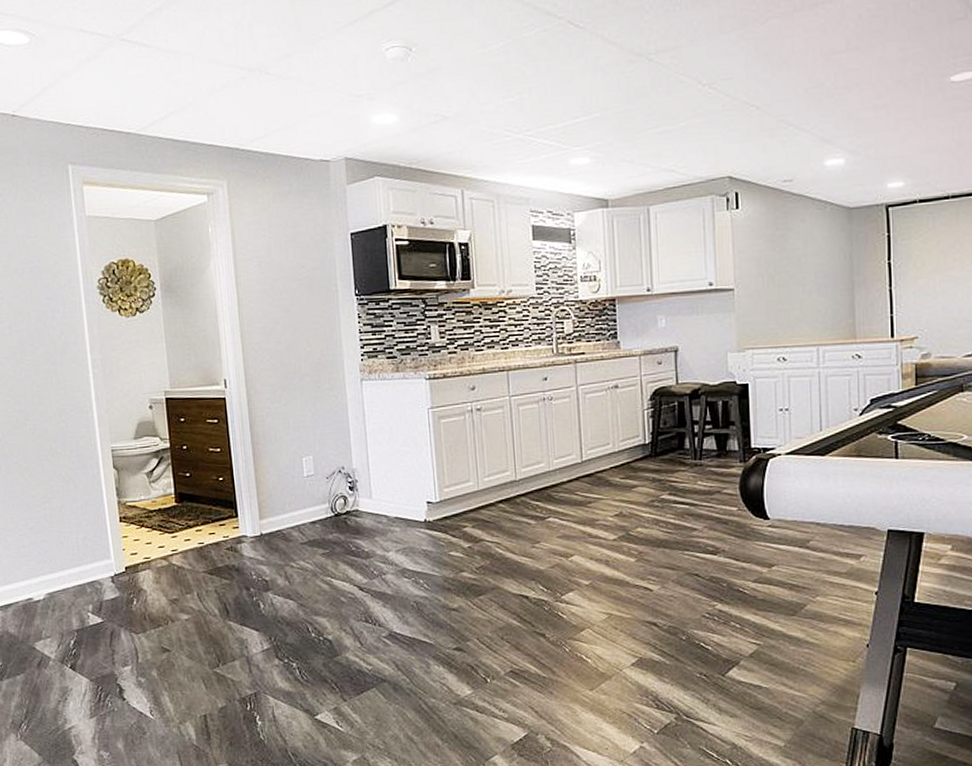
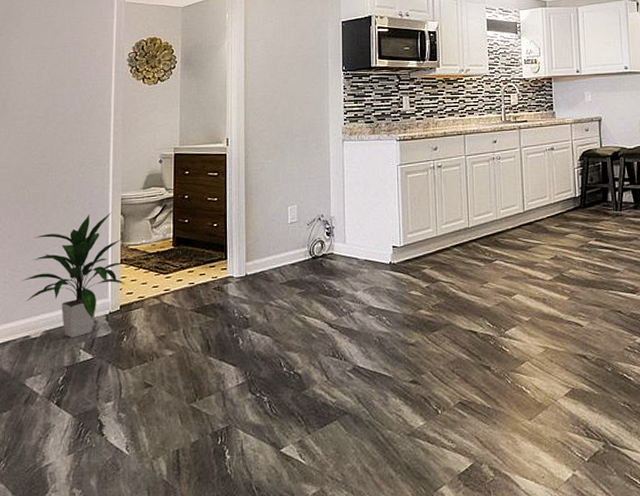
indoor plant: none [15,465,128,600] -> present [22,211,126,338]

